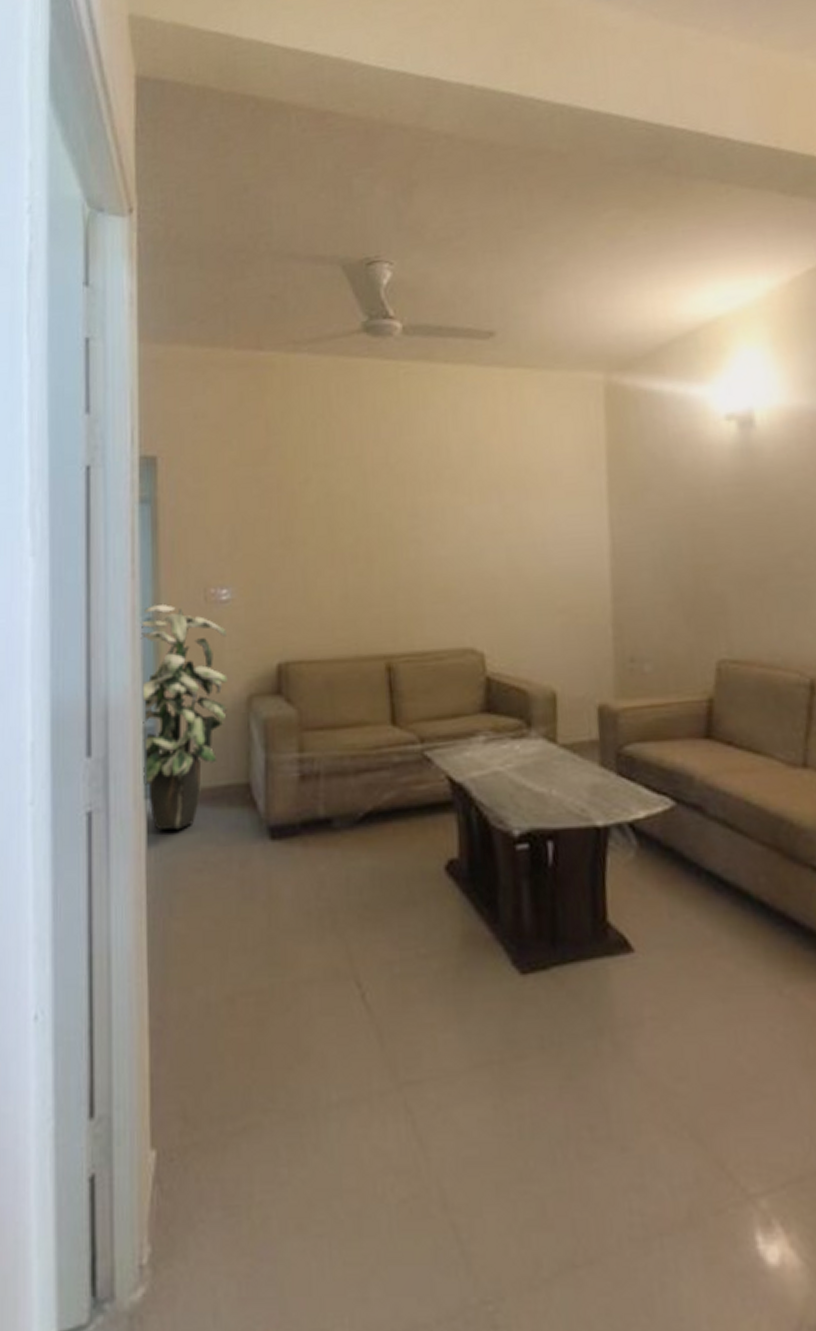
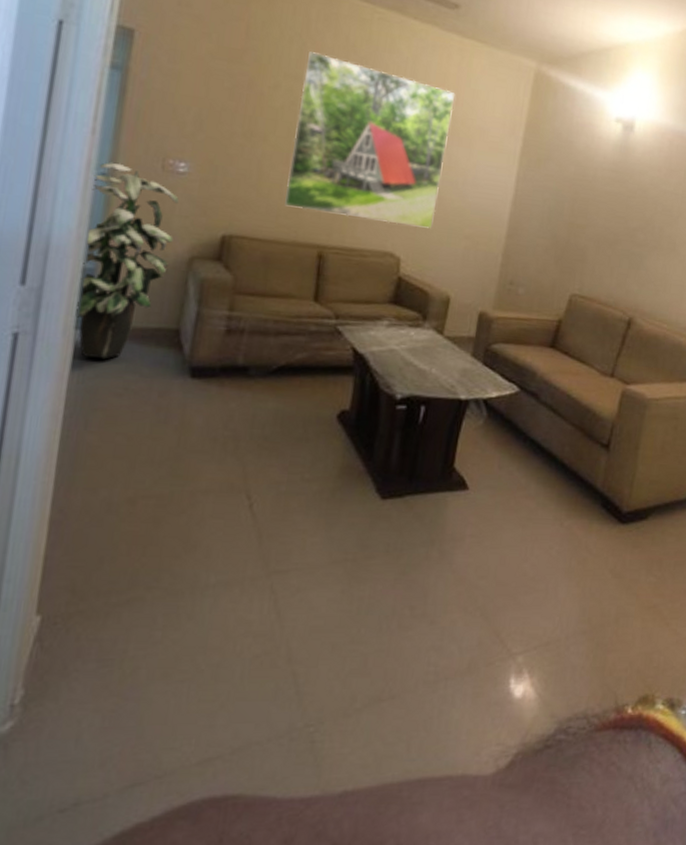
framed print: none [334,430,516,616] -> present [284,51,456,228]

